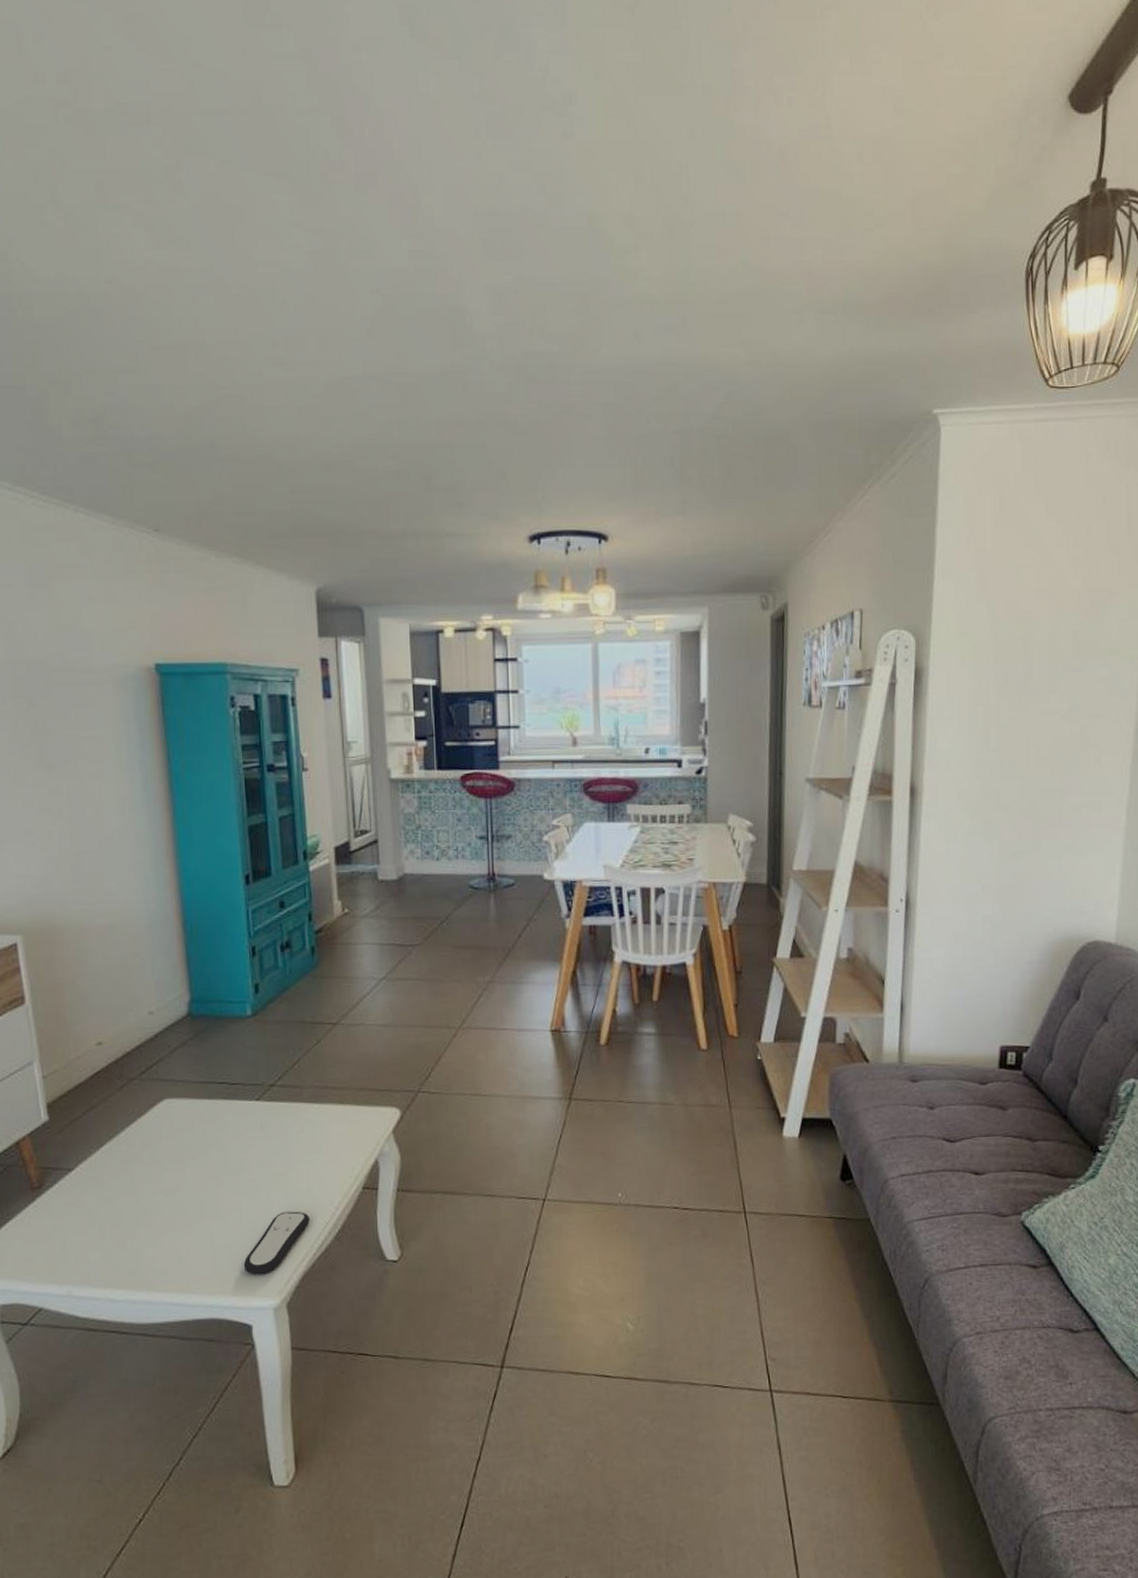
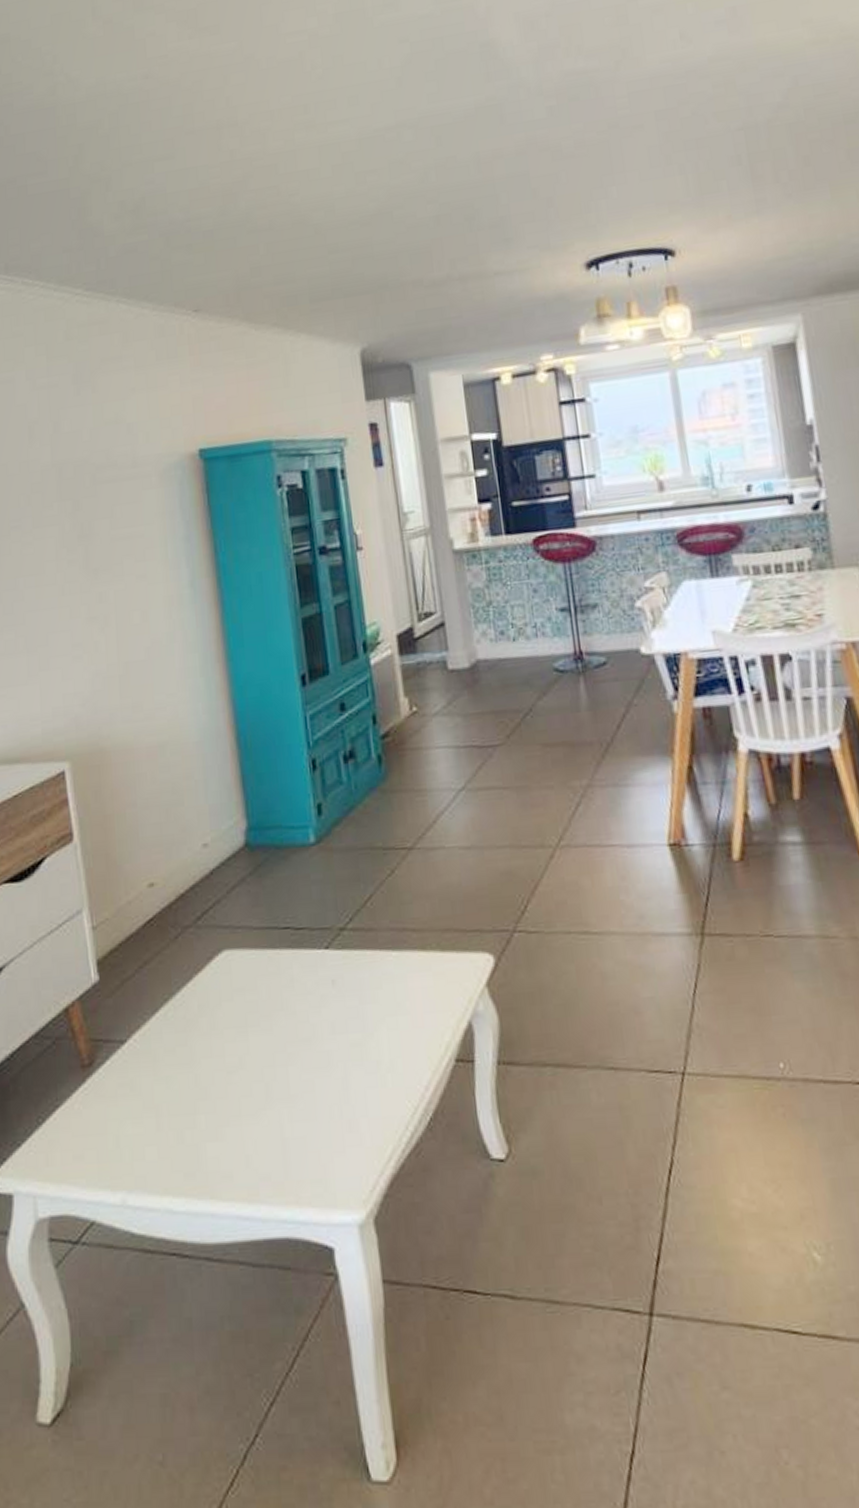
remote control: present [243,1211,311,1275] -> none [319,1092,396,1179]

